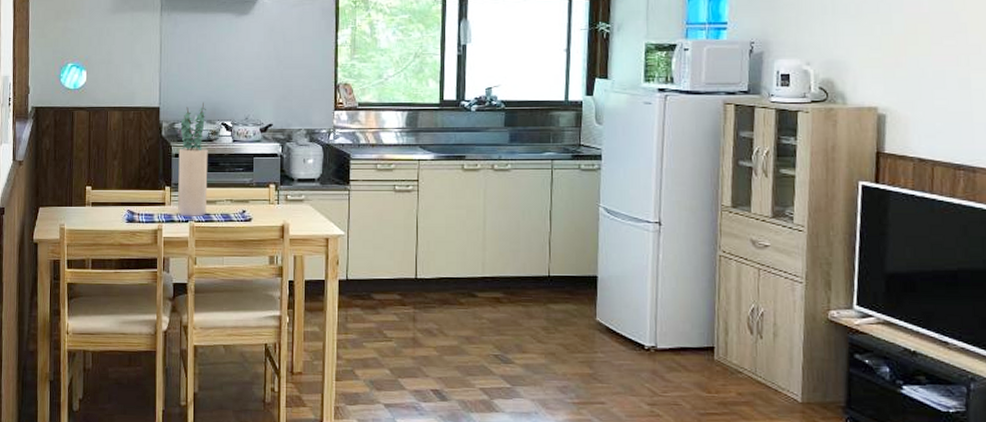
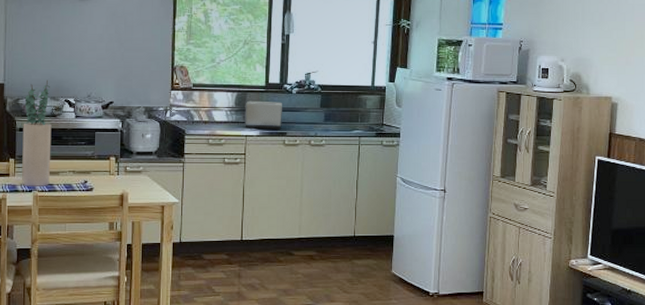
toaster: none [415,120,461,153] -> present [244,100,283,130]

